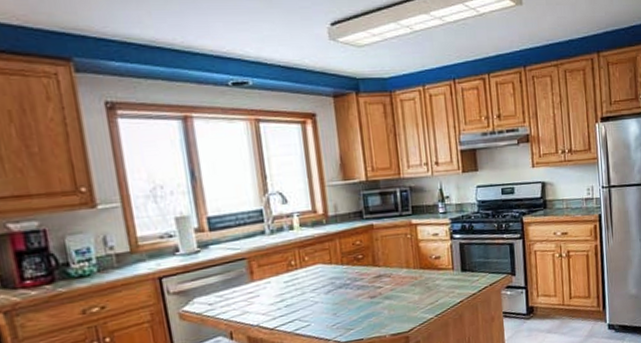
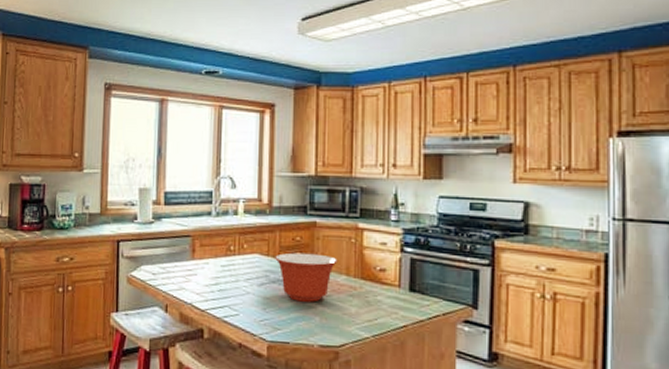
mixing bowl: none [338,253,397,301] -> present [275,252,337,302]

